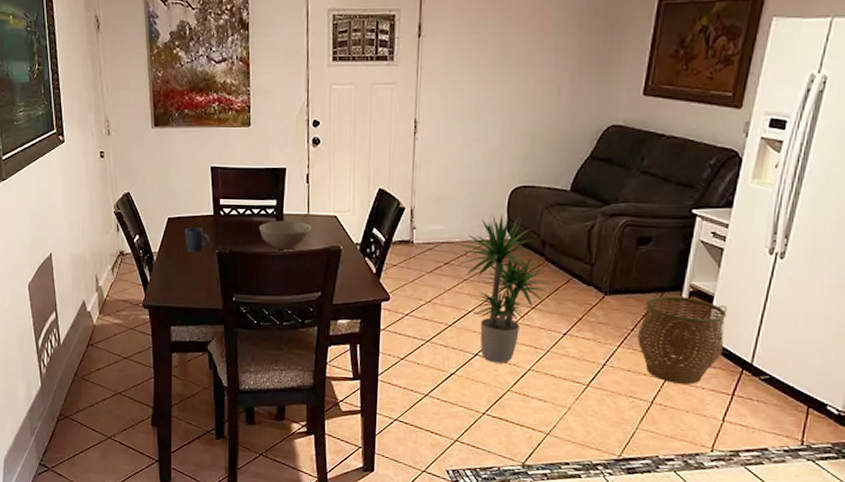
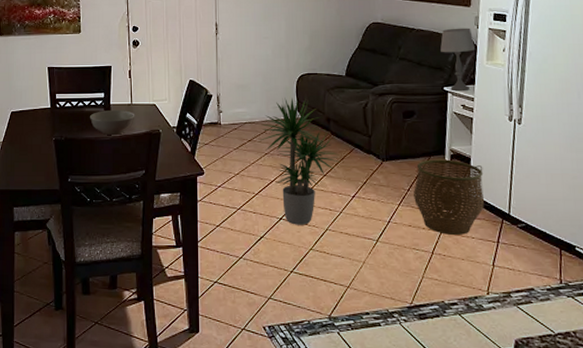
mug: present [185,227,210,253] -> none [26,119,48,141]
table lamp: none [694,135,741,216] -> present [440,28,476,92]

